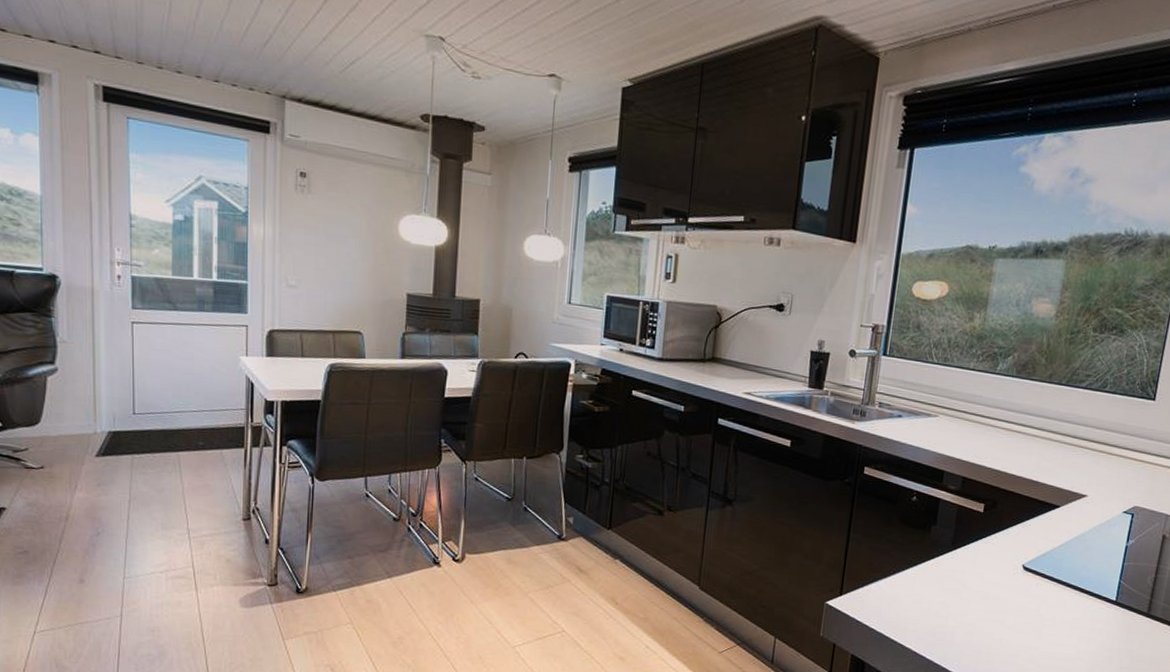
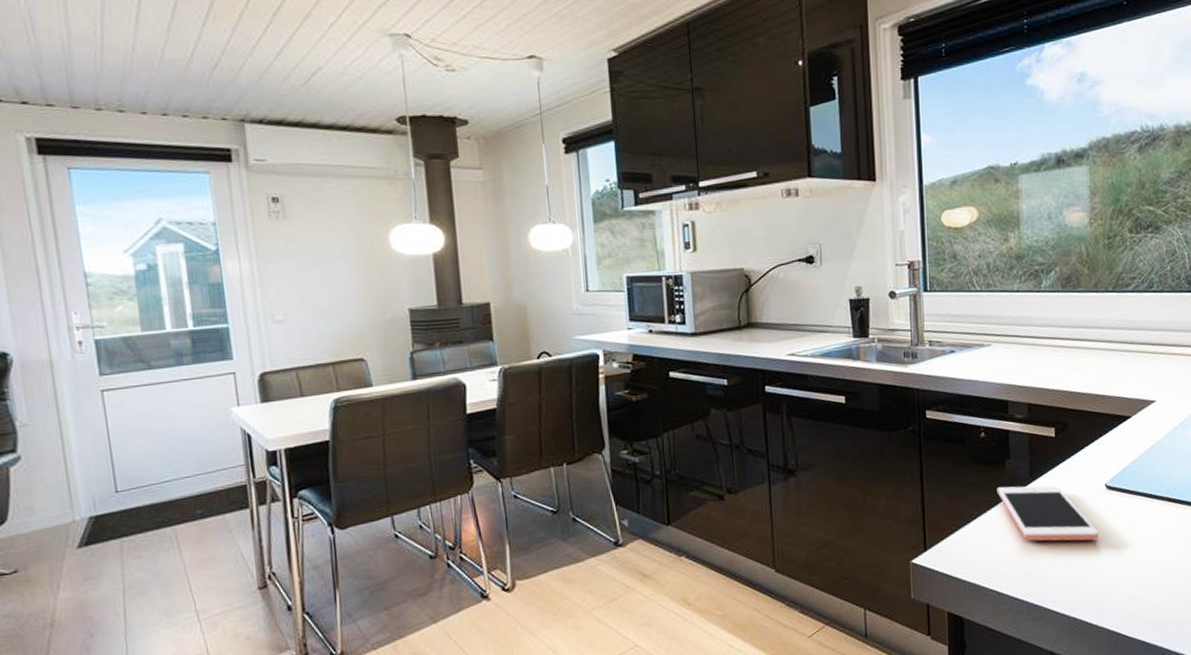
cell phone: none [918,549,1008,615] -> present [997,485,1100,541]

